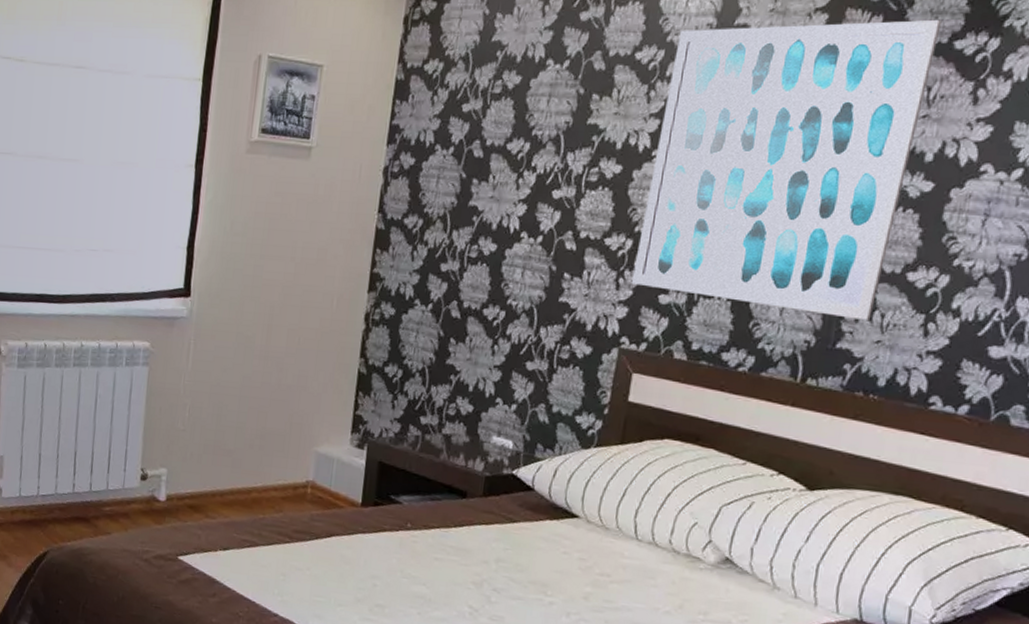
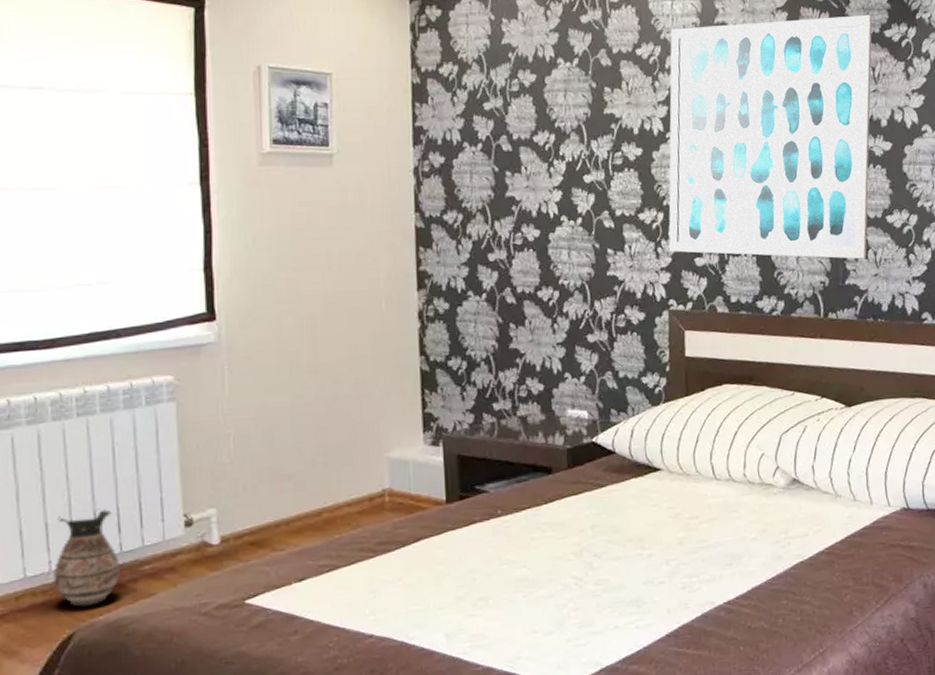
ceramic jug: none [39,449,88,532] -> present [53,508,120,607]

